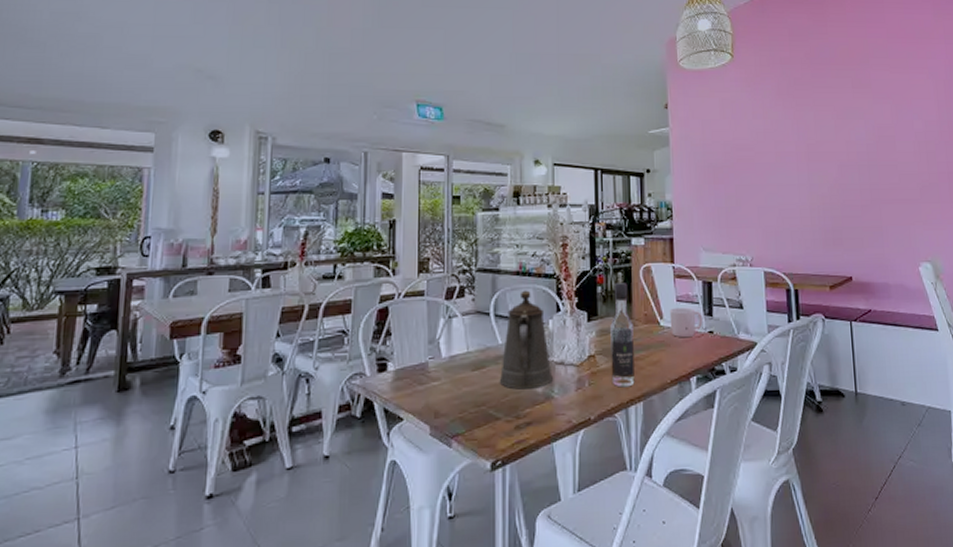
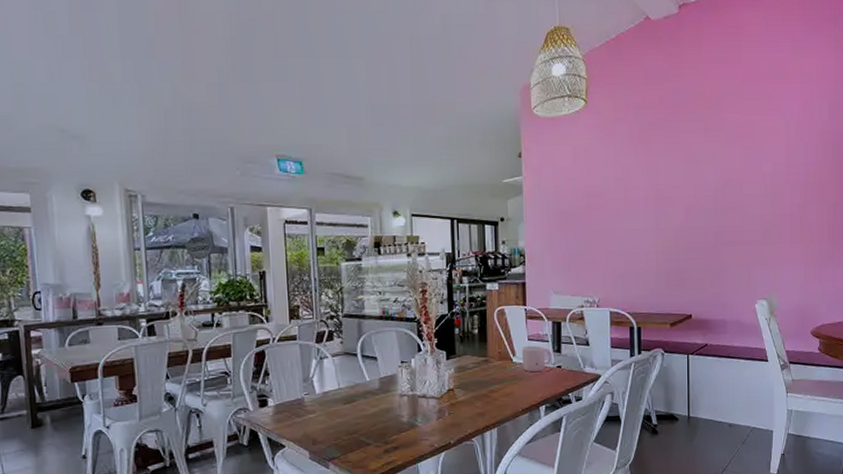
coffee pot: present [499,290,553,390] -> none [368,333,416,420]
bottle: present [610,283,635,388] -> none [467,324,490,416]

